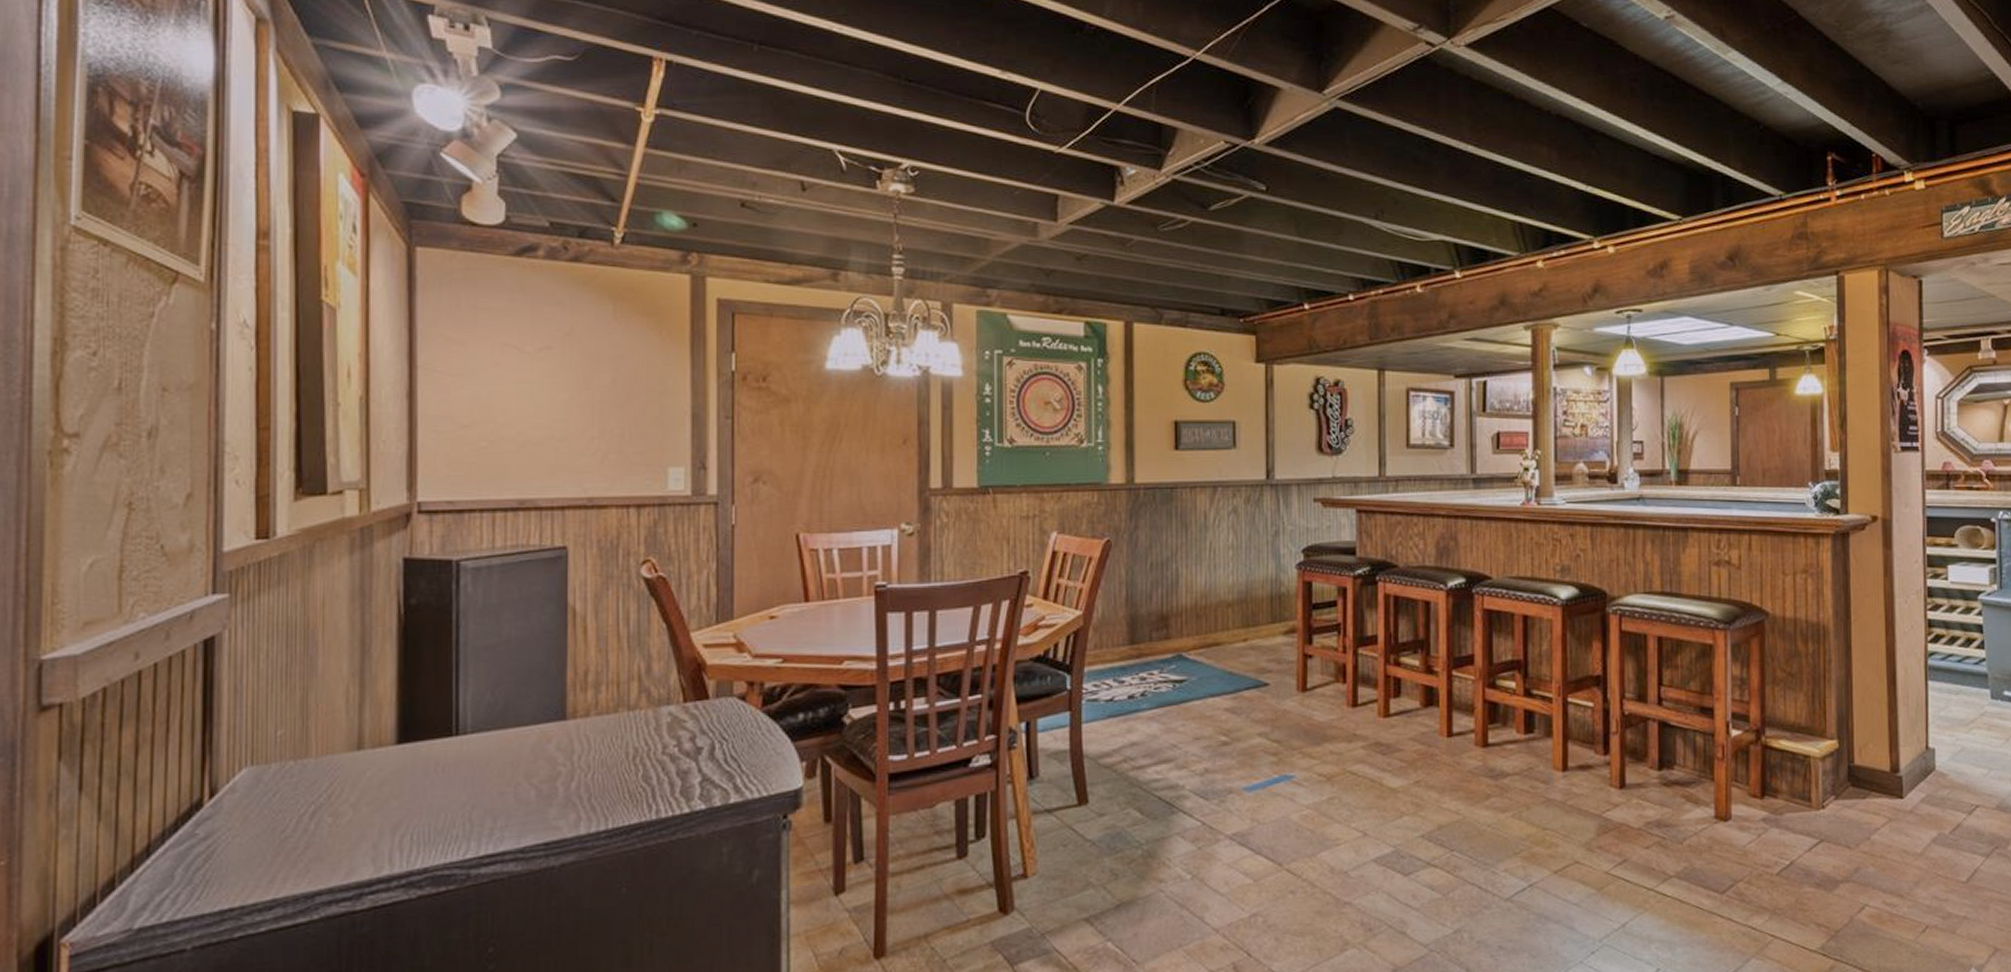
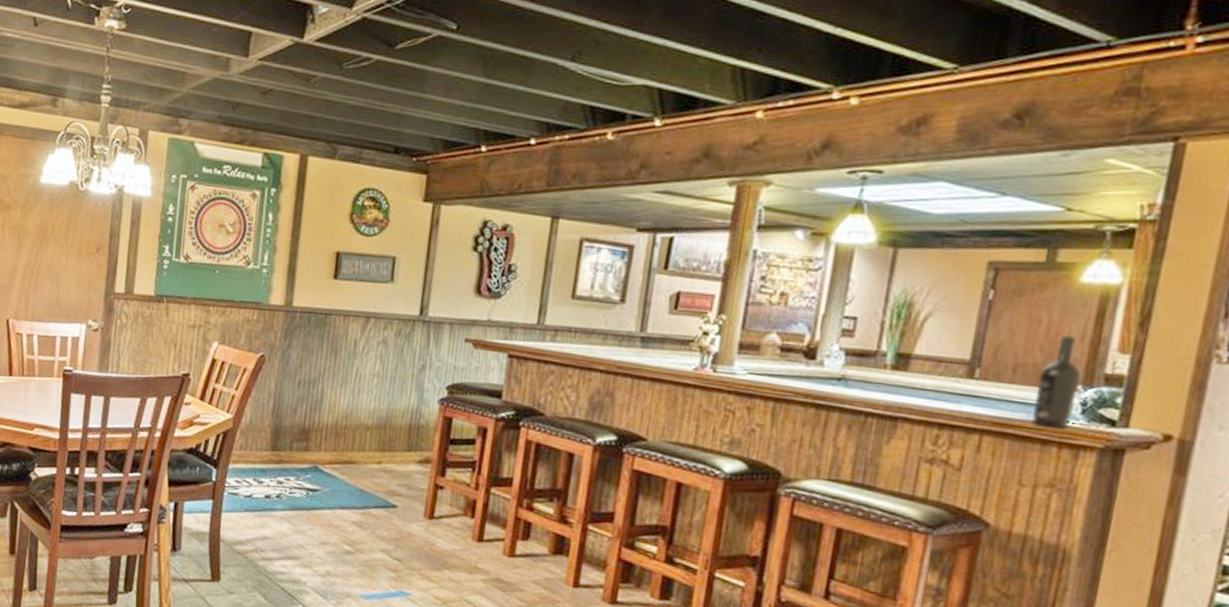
wine bottle: none [1781,441,1811,523] -> present [1032,336,1083,431]

